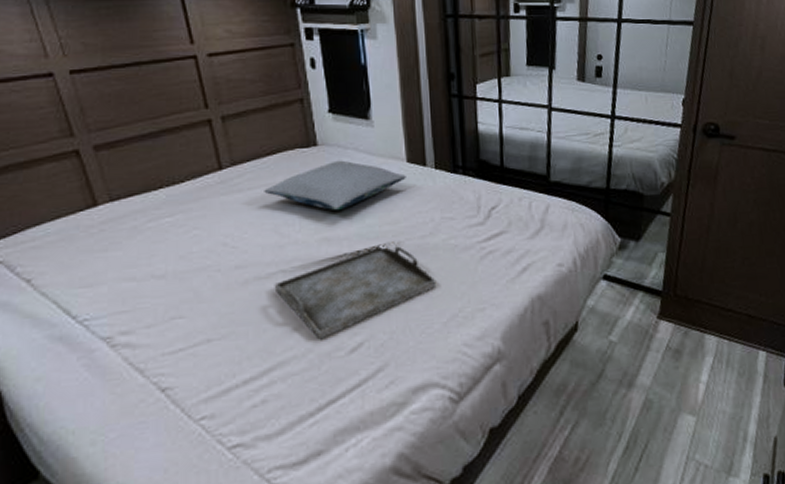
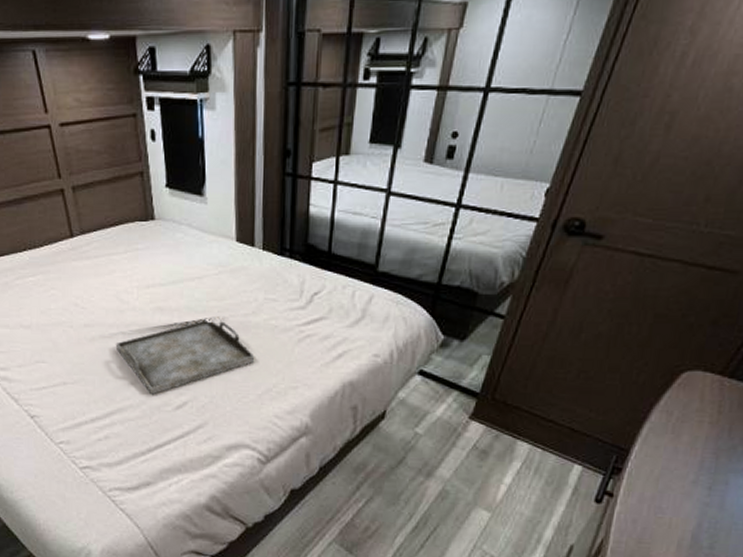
pillow: present [264,160,406,211] -> none [108,235,235,284]

